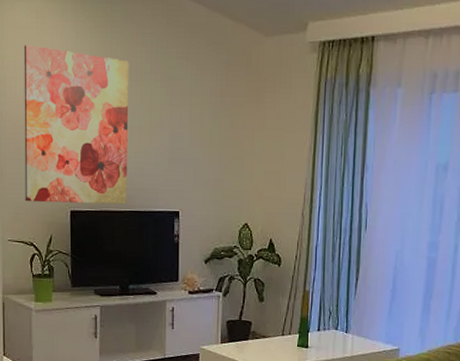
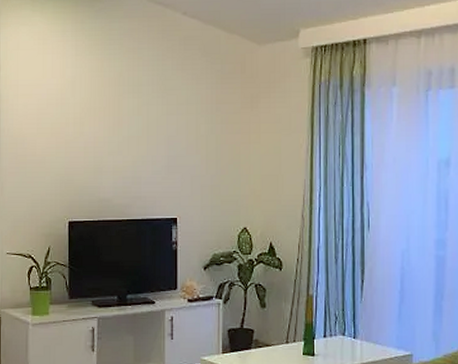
wall art: present [24,45,129,204] -> none [24,65,126,214]

